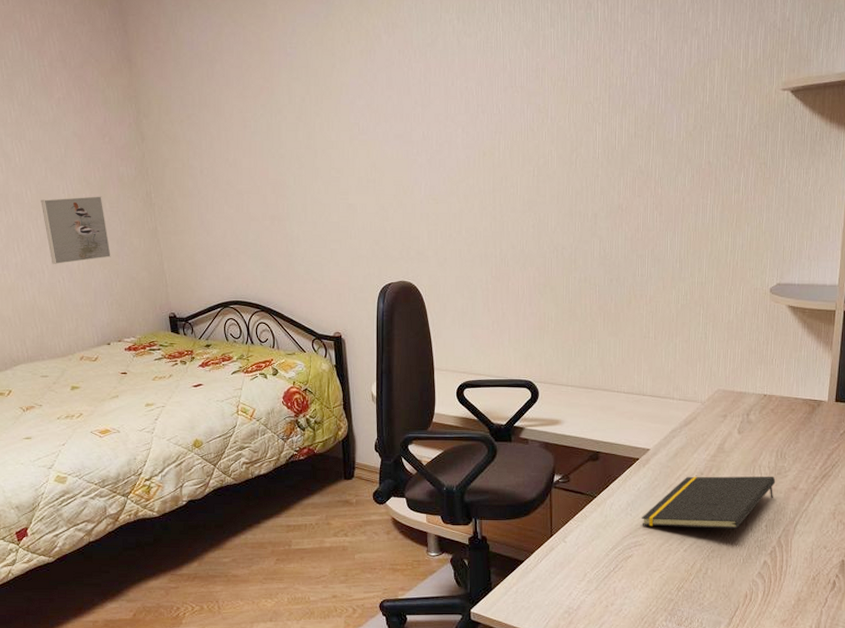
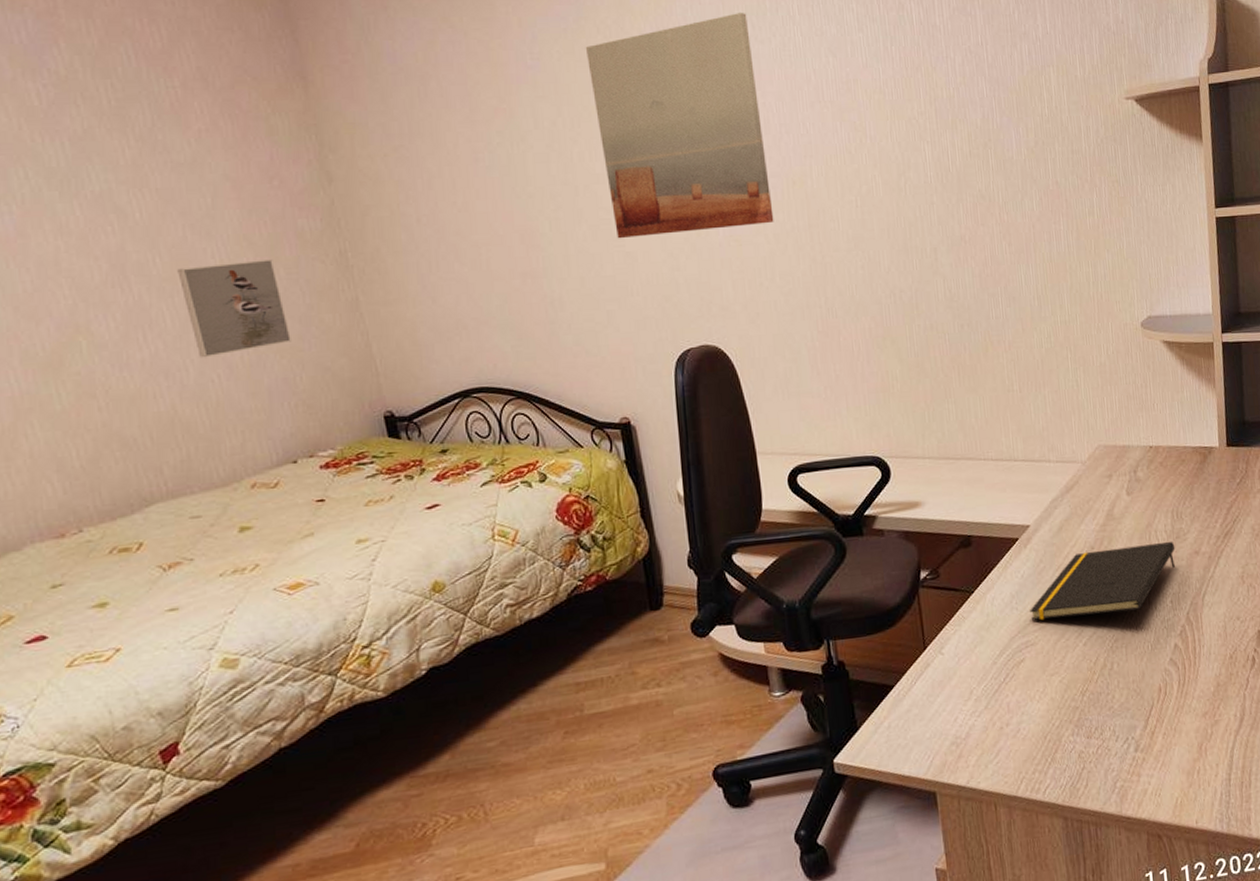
wall art: none [331,10,465,193] -> present [585,12,774,239]

